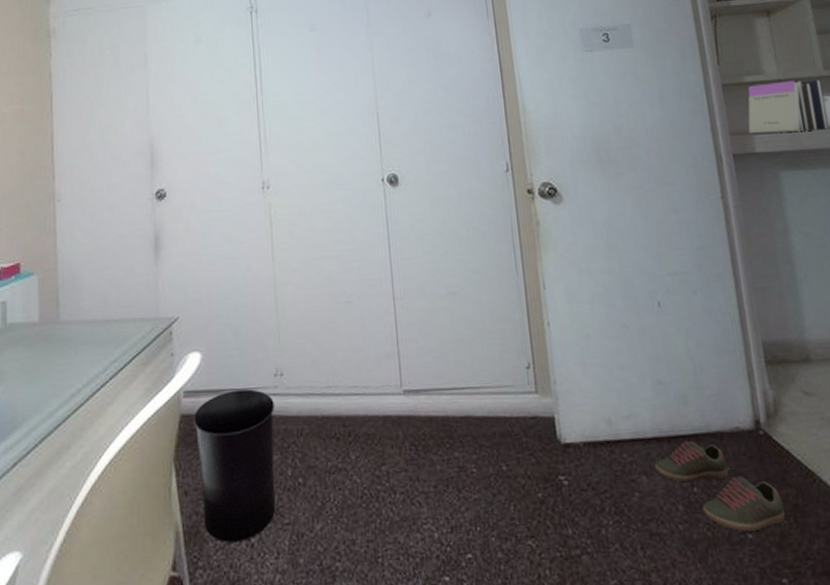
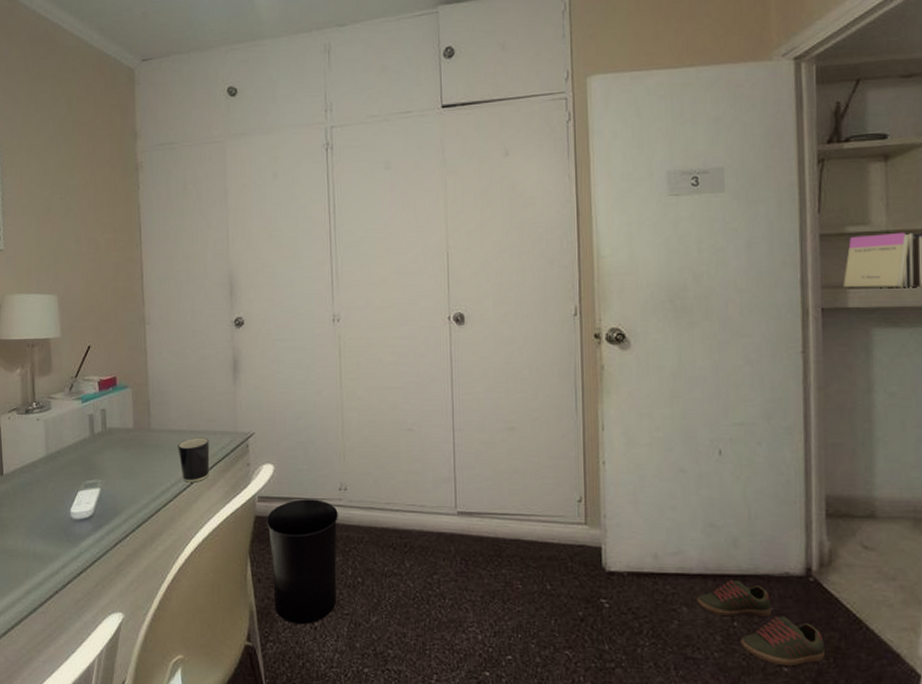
mug: none [91,326,128,382] -> present [178,437,210,483]

